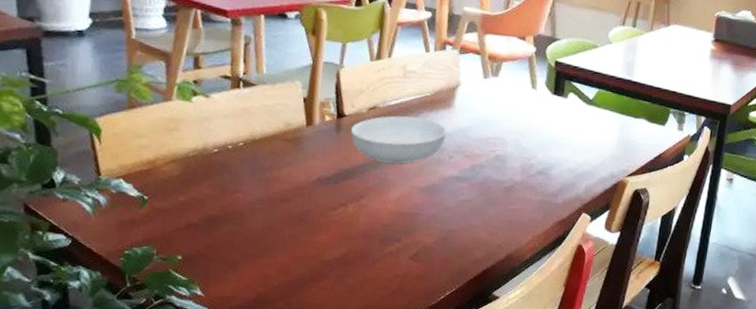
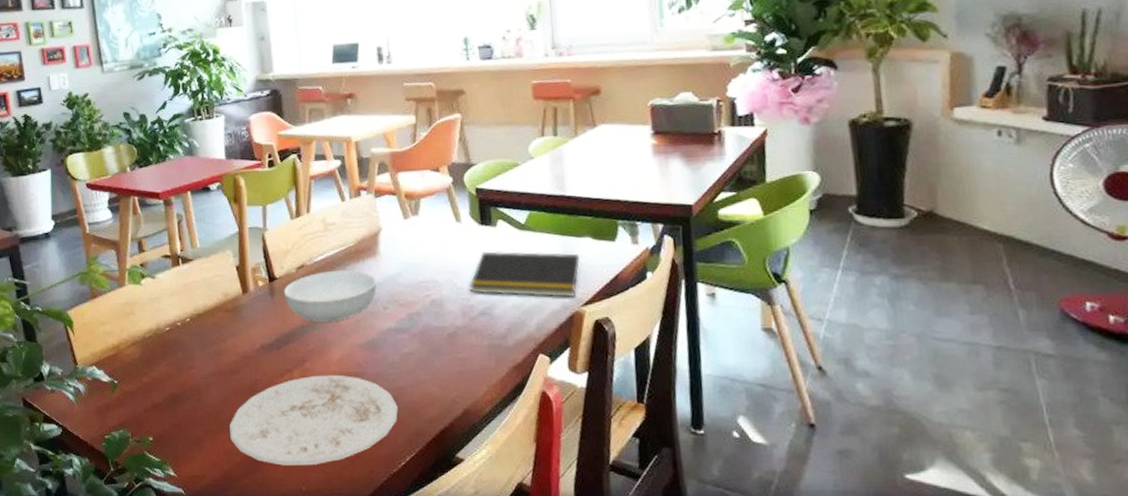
plate: none [270,212,447,294] -> present [229,374,398,466]
notepad: none [532,118,633,169] -> present [468,251,581,298]

